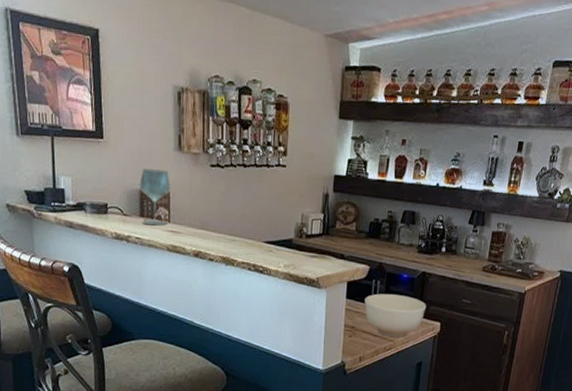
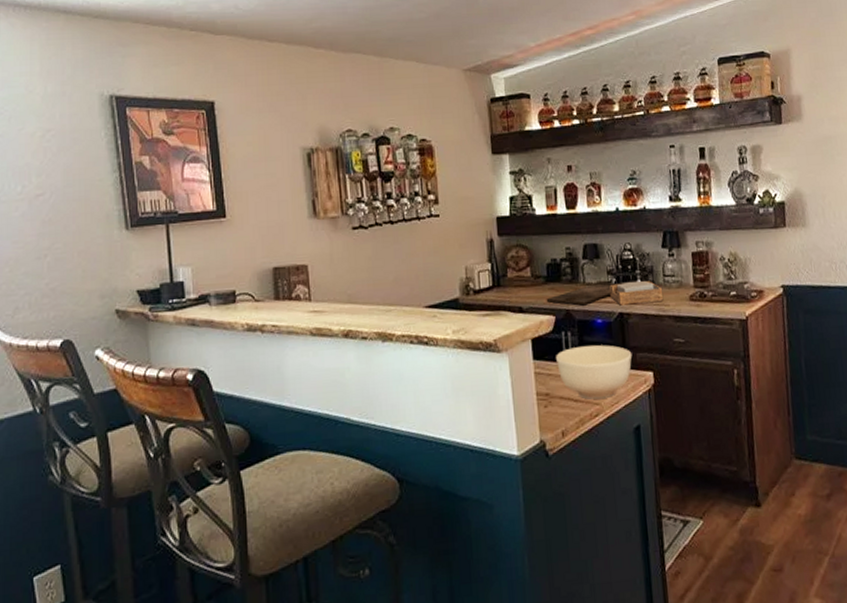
wine glass: present [139,168,171,226] -> none [271,242,309,309]
cutting board: none [364,243,433,262] -> present [546,280,626,306]
napkin holder: none [418,247,462,269] -> present [609,280,664,306]

